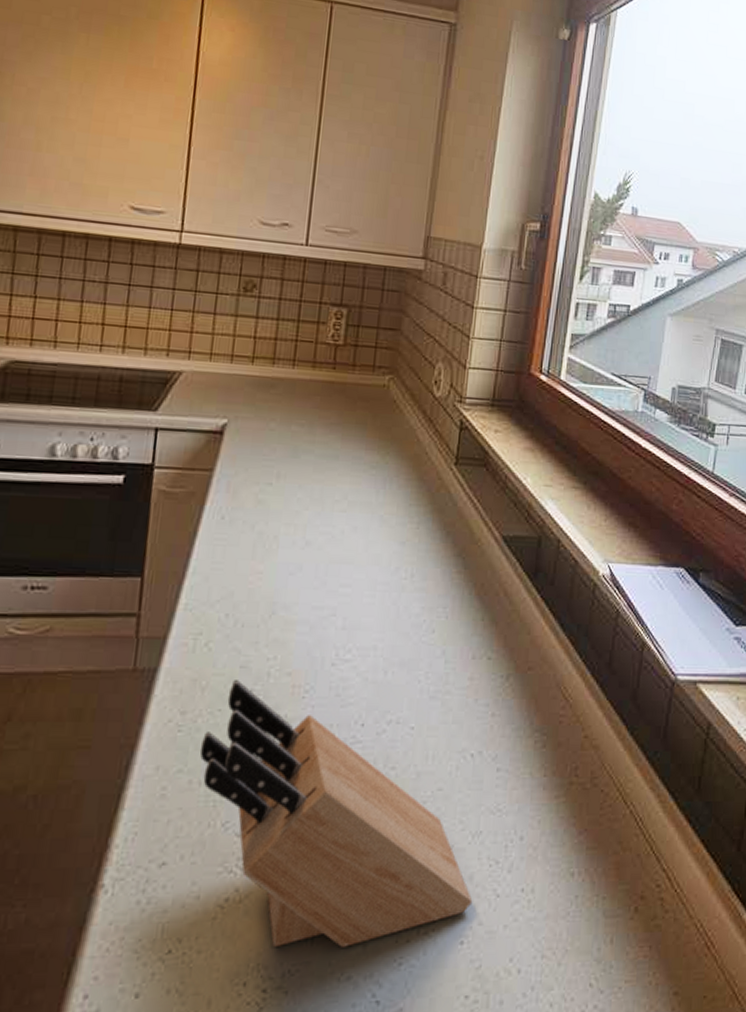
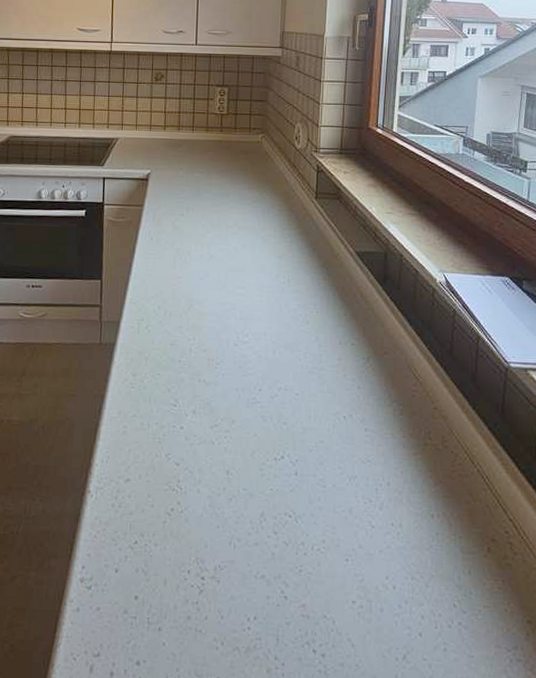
knife block: present [199,680,473,947] -> none [147,353,353,553]

